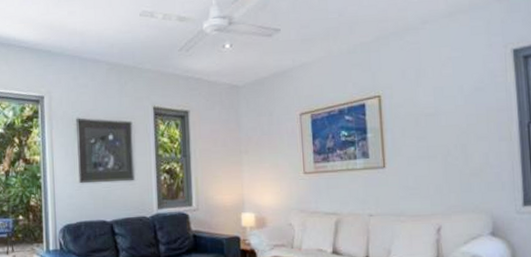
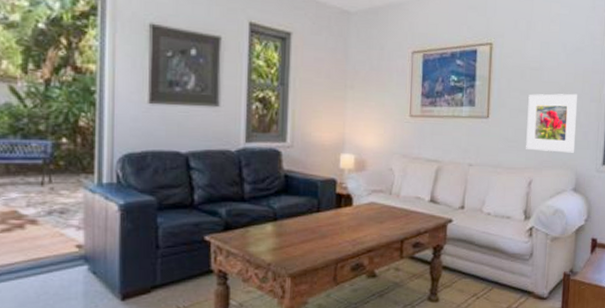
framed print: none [426,134,487,196] -> present [526,93,577,153]

